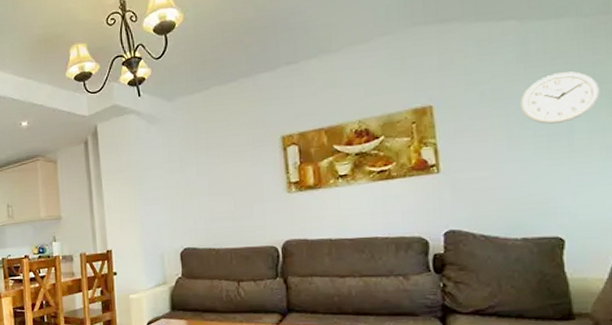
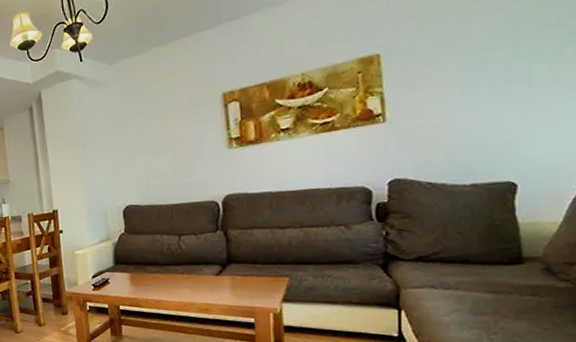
wall clock: present [520,71,600,124] -> none [475,8,565,67]

